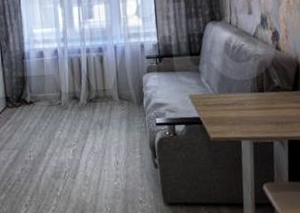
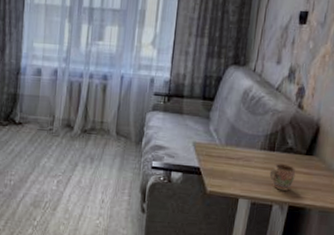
mug: none [264,102,288,127] -> present [269,163,296,191]

